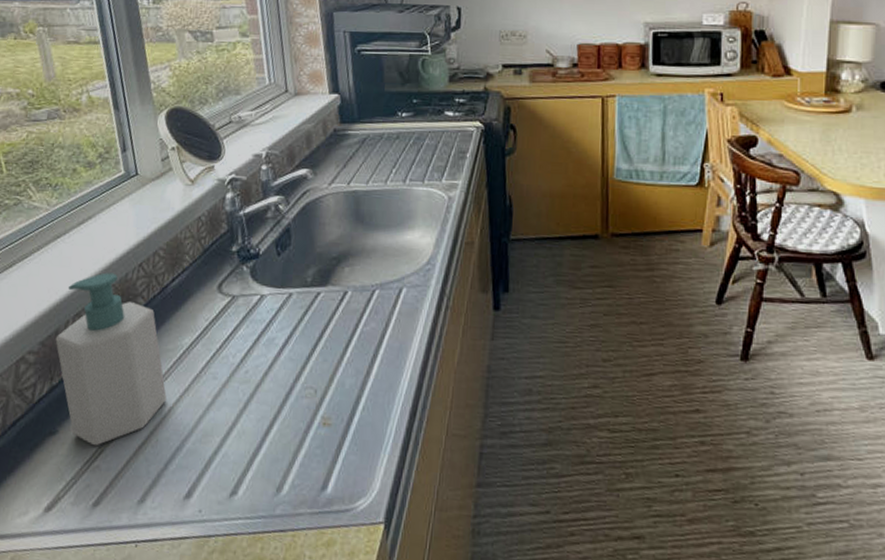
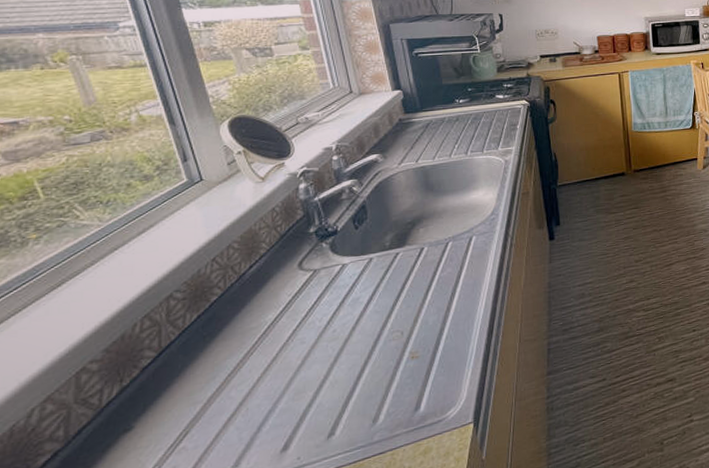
soap bottle: present [55,272,167,446] -> none [122,271,254,431]

